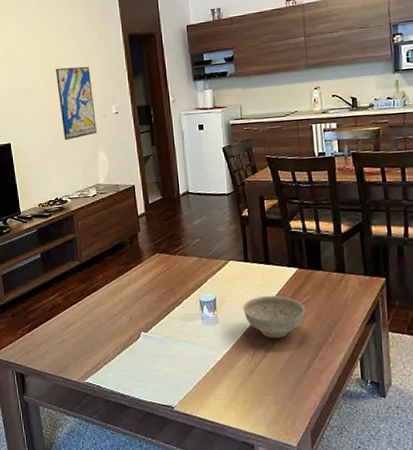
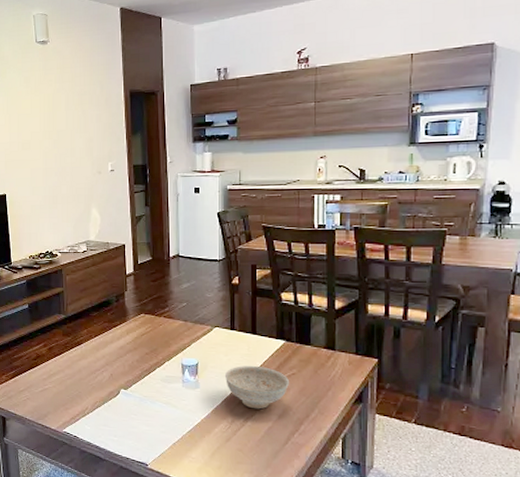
wall art: present [56,66,97,141] -> none [55,121,91,195]

